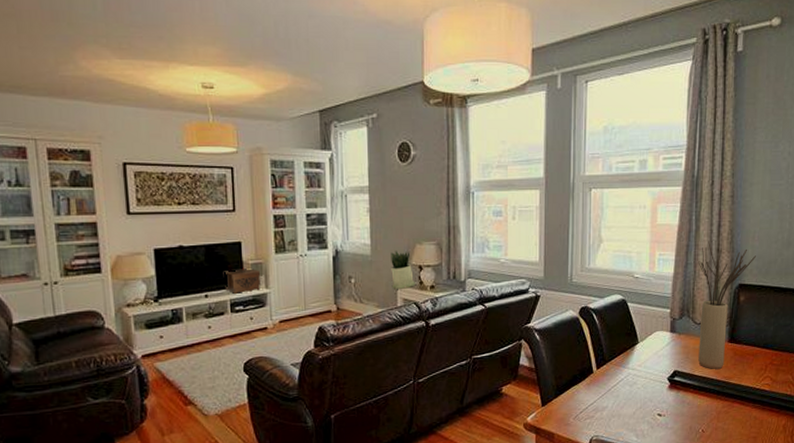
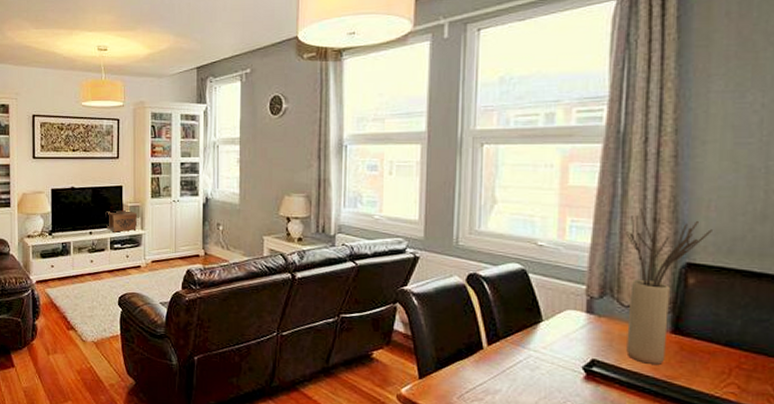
planter: present [391,251,417,290] -> none [258,201,284,240]

